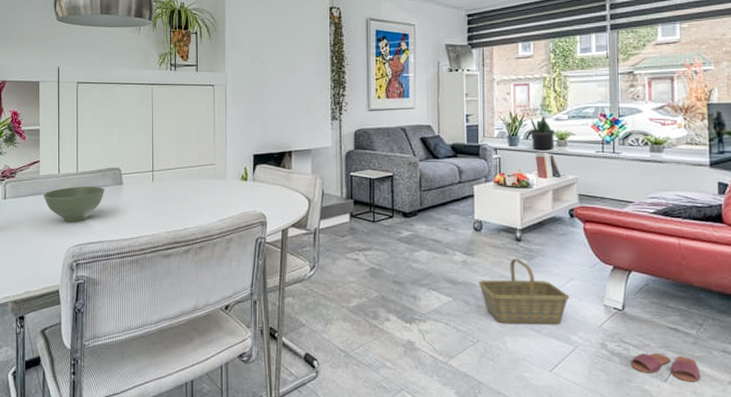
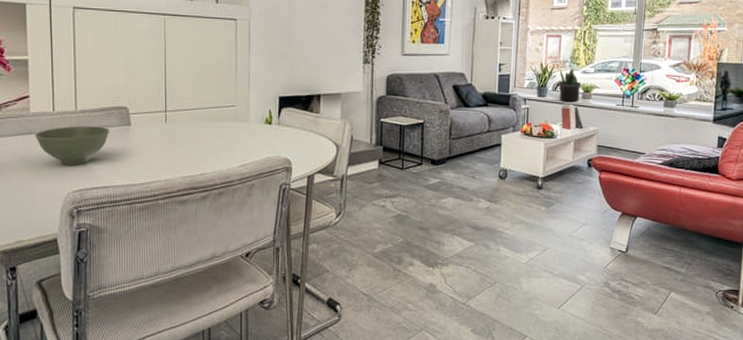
basket: present [478,258,570,325] -> none [499,205,581,267]
slippers: present [631,352,701,382] -> none [628,289,685,314]

